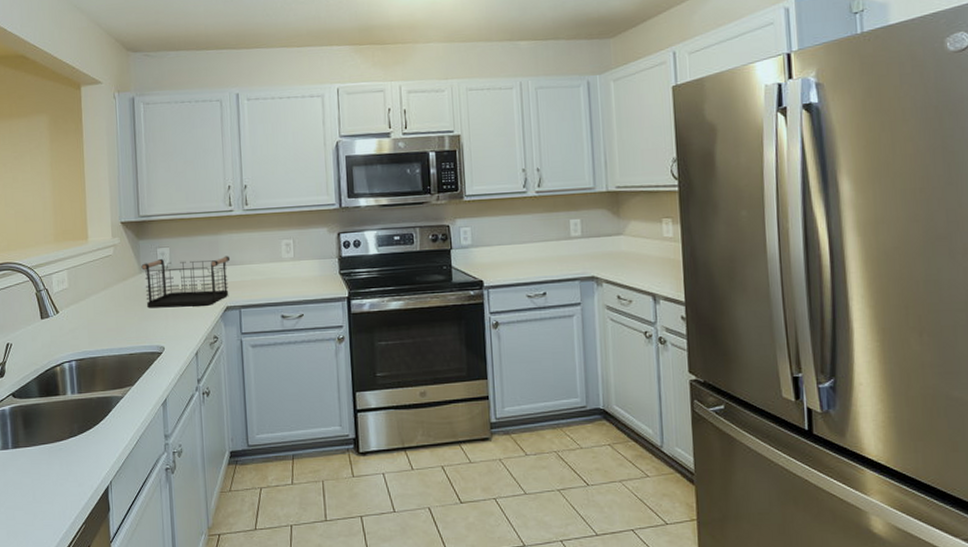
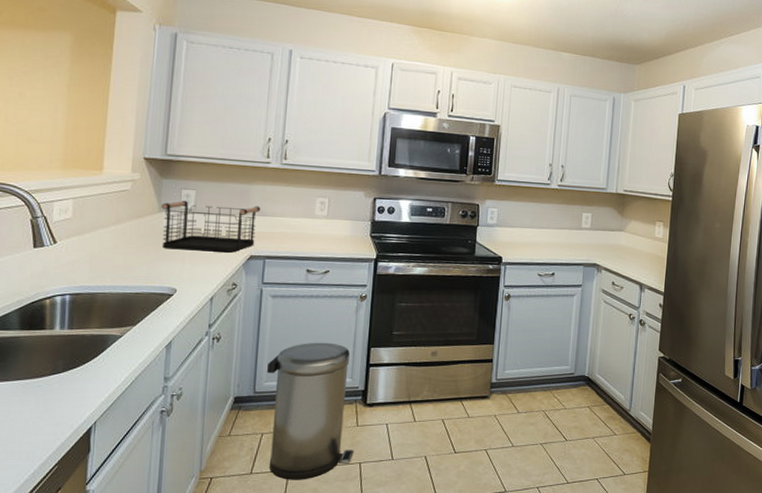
pedal bin: none [257,389,354,536] -> present [267,342,354,480]

